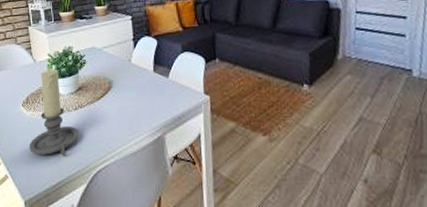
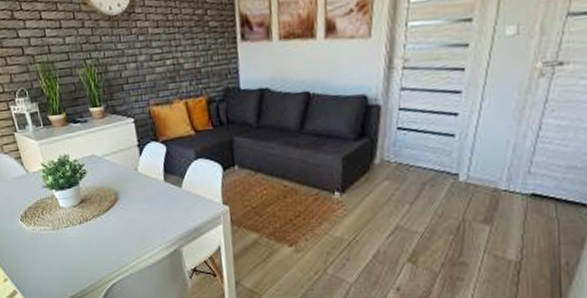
candle holder: present [30,69,79,156] -> none [35,180,87,271]

